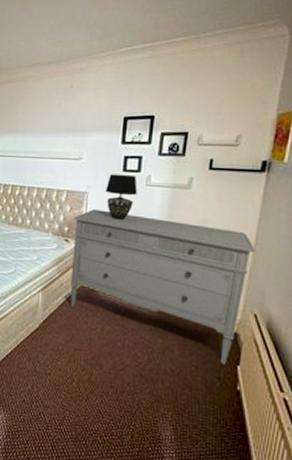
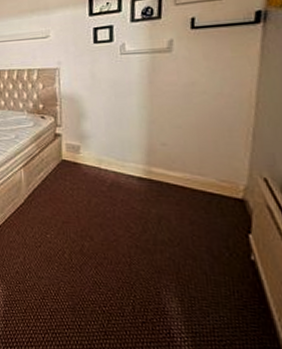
dresser: present [70,209,256,365] -> none [47,84,258,234]
table lamp: present [106,174,137,221] -> none [77,45,112,93]

